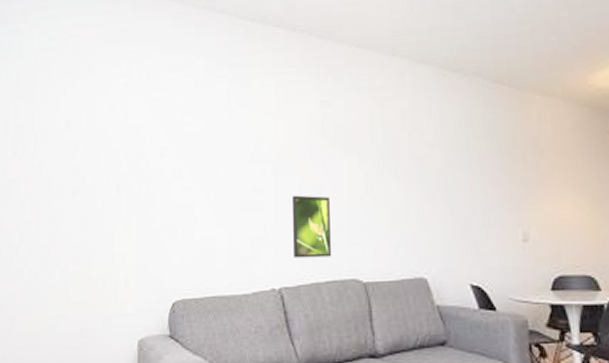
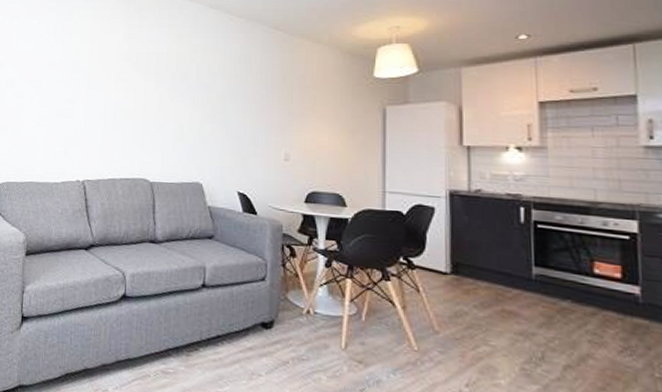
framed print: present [291,195,332,258] -> none [96,107,129,159]

